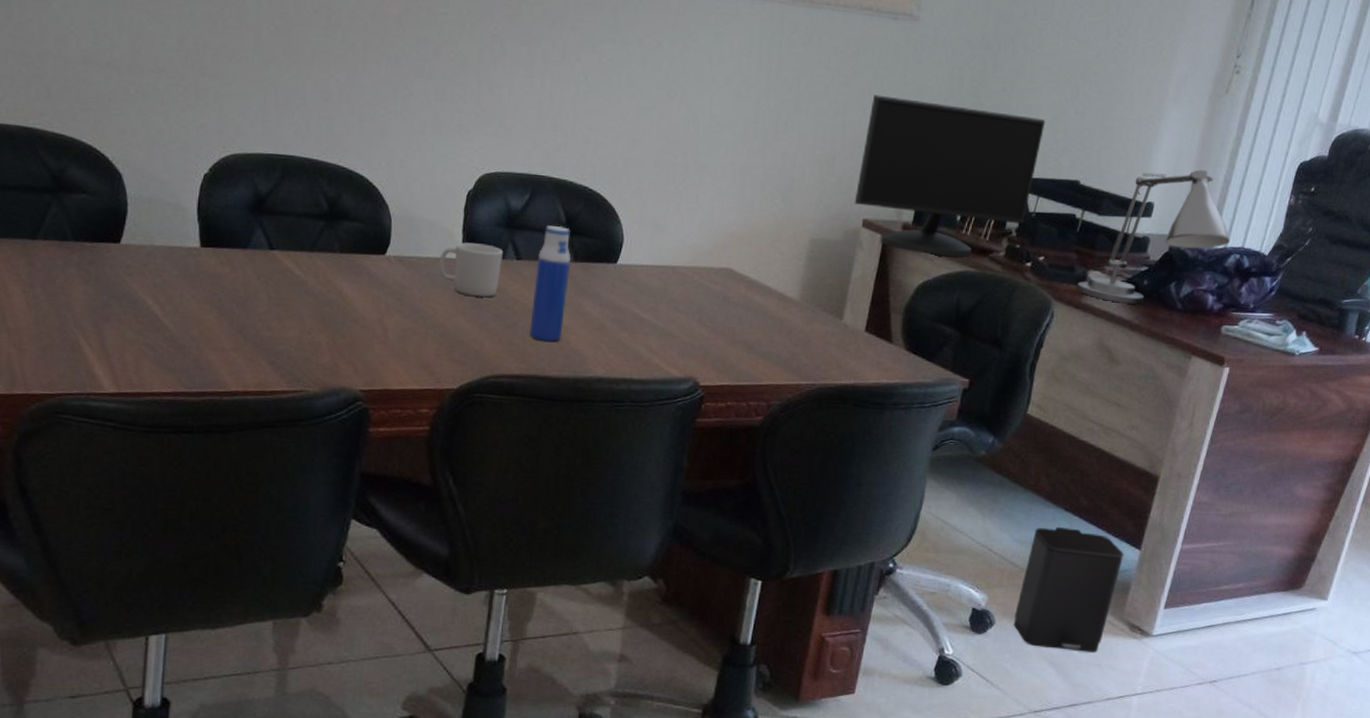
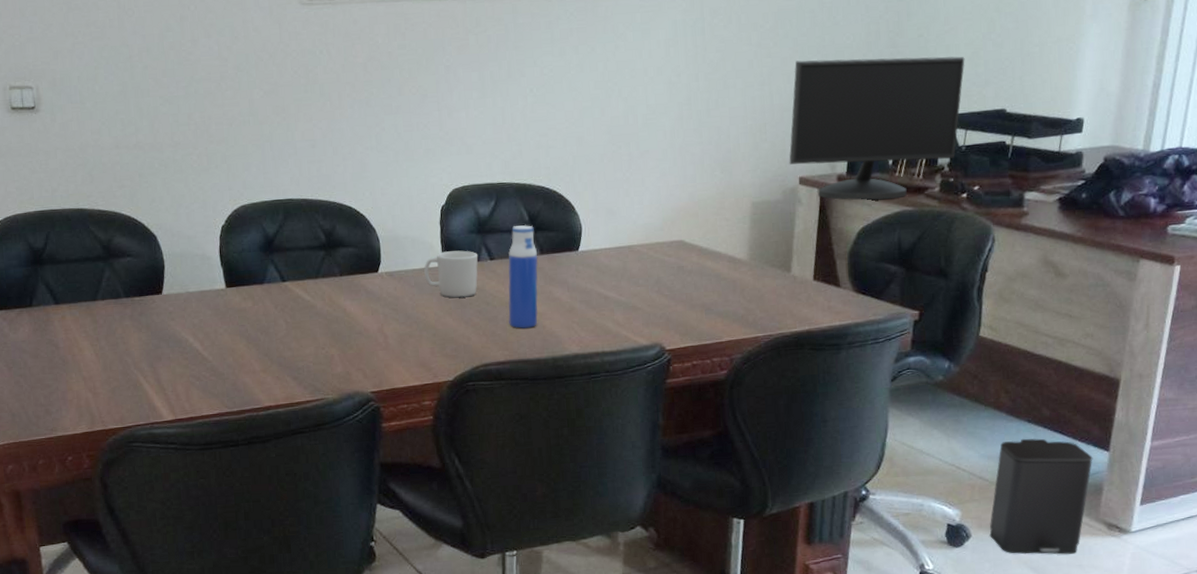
desk lamp: present [1076,170,1230,305] -> none [1014,79,1166,219]

